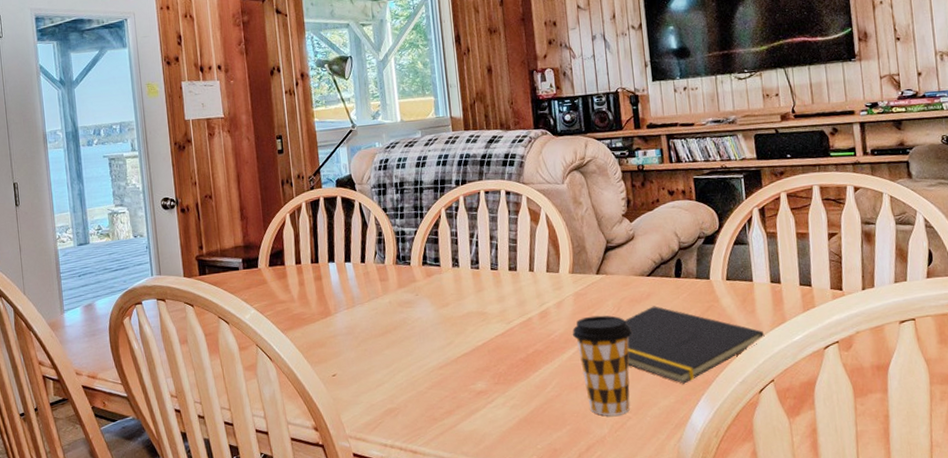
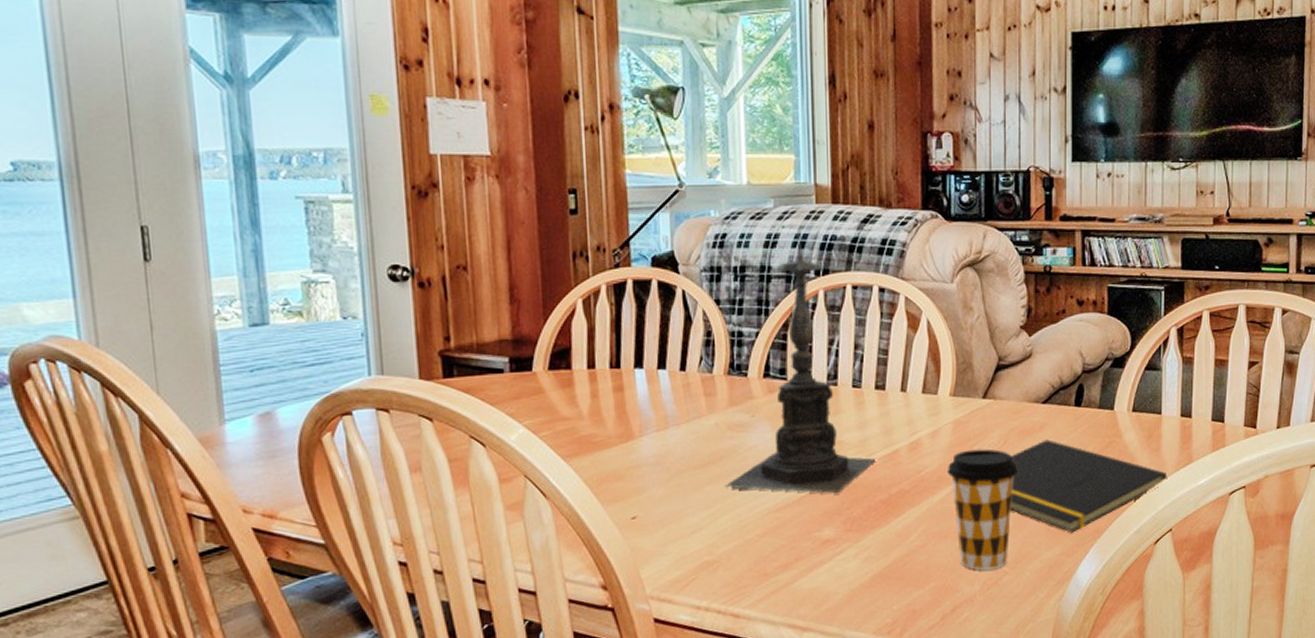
candle holder: none [399,150,514,354] -> present [725,228,876,493]

